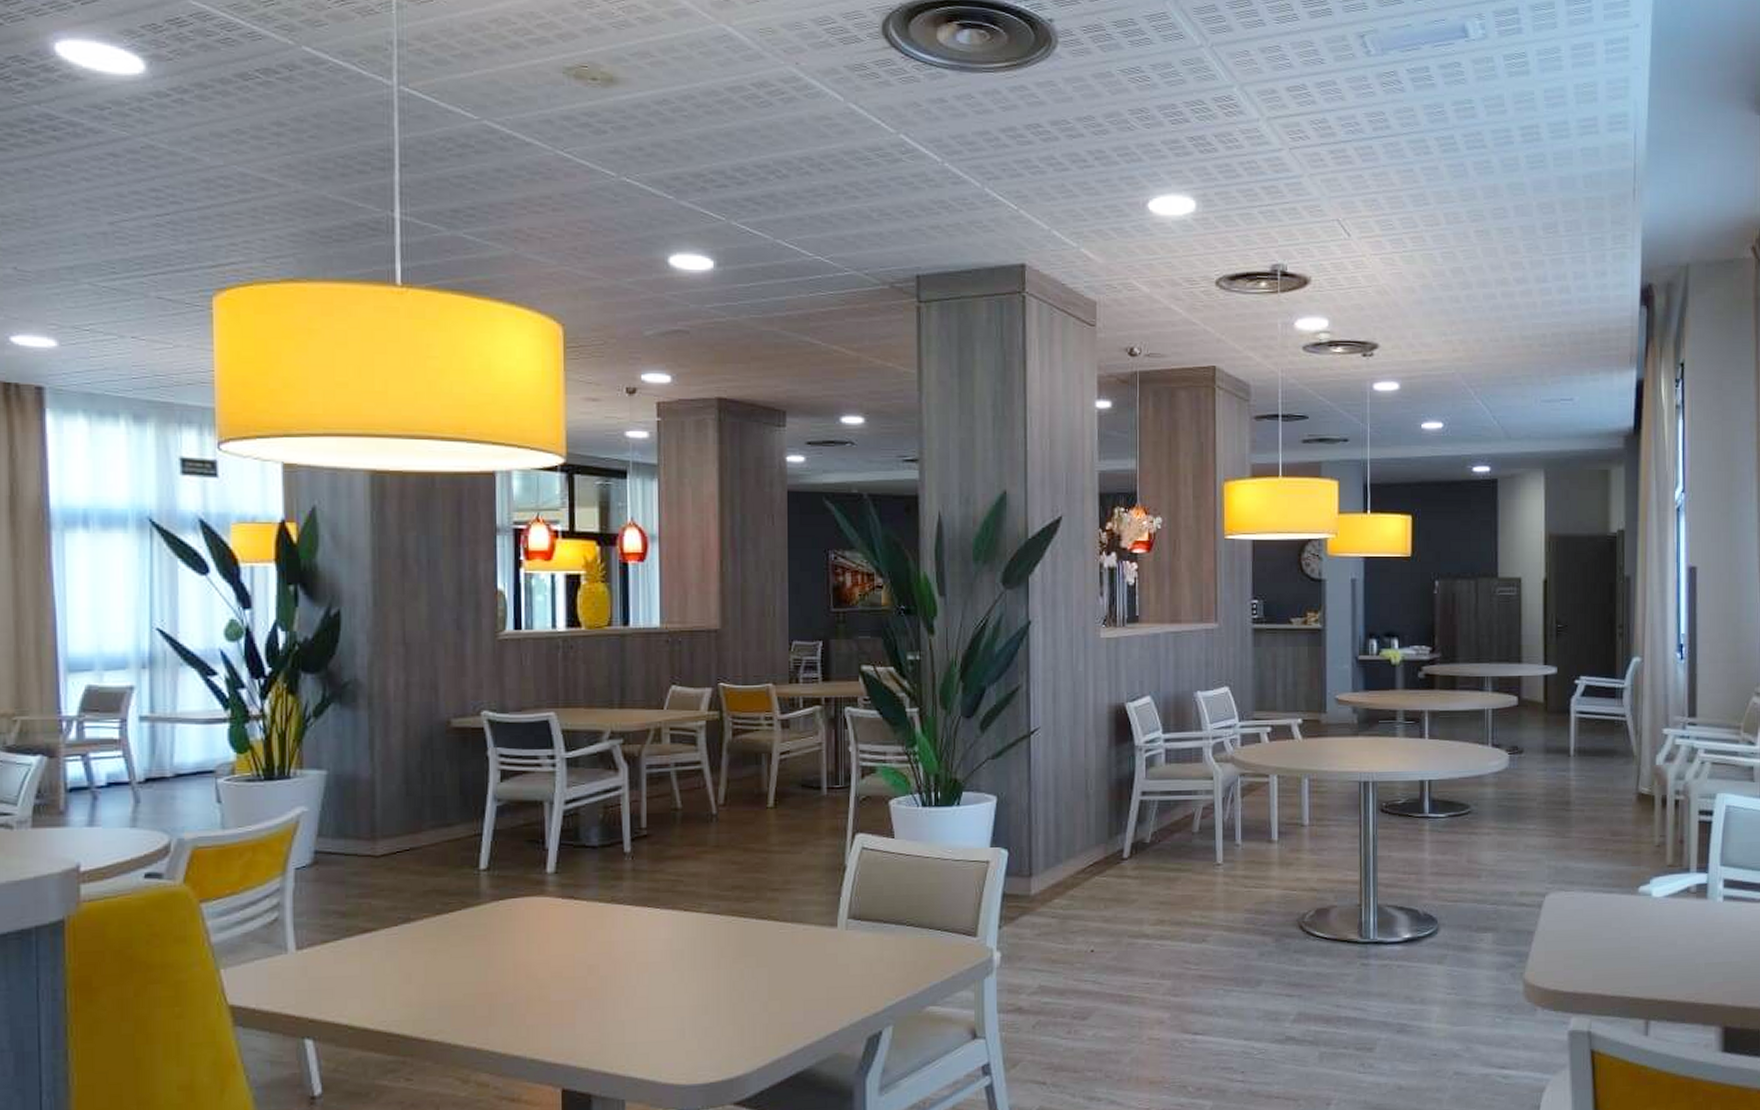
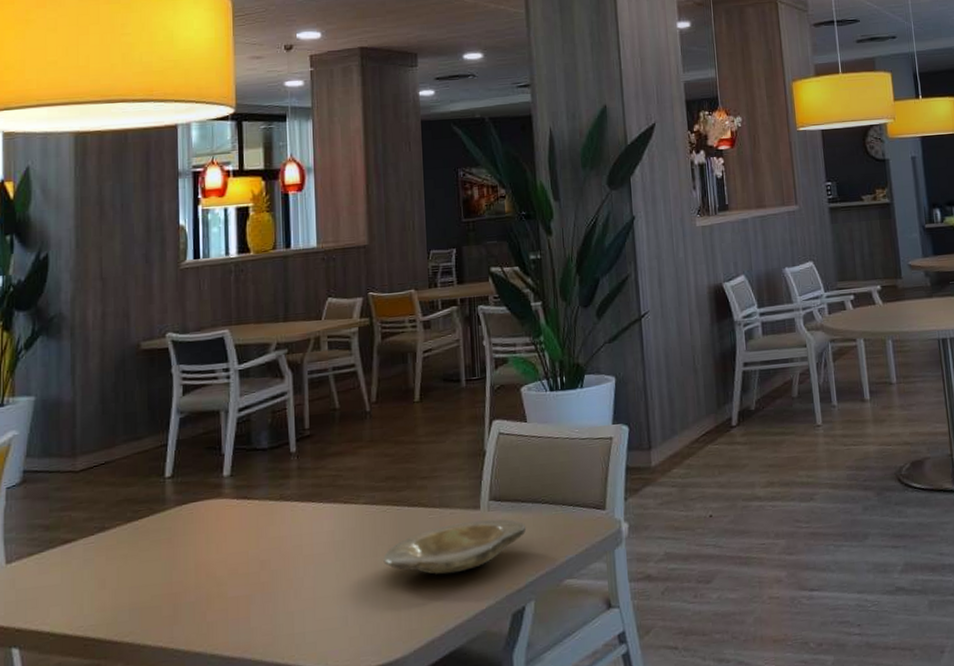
plate: none [726,938,888,993] -> present [383,519,527,575]

